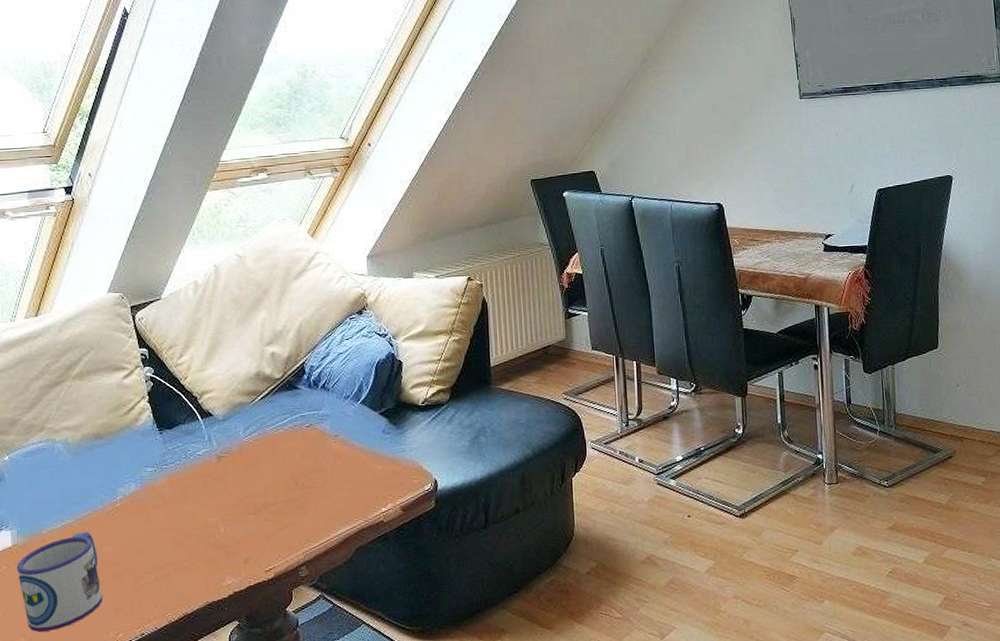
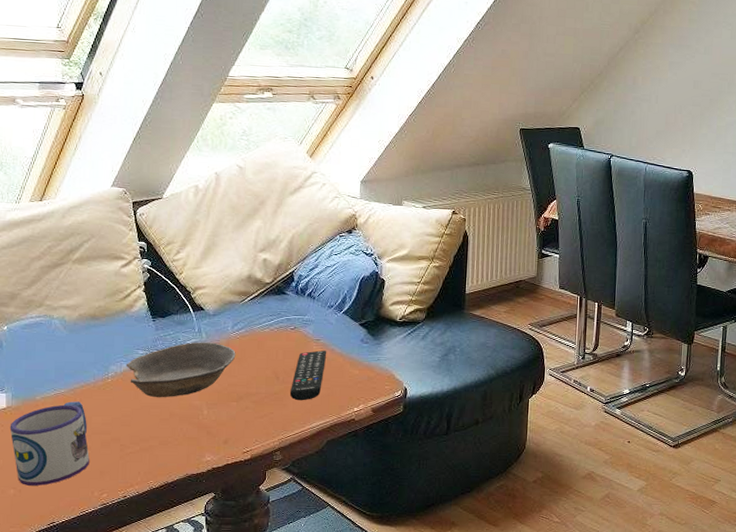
bowl: none [134,450,250,519] -> present [125,342,236,398]
remote control: none [311,447,347,507] -> present [290,350,327,401]

